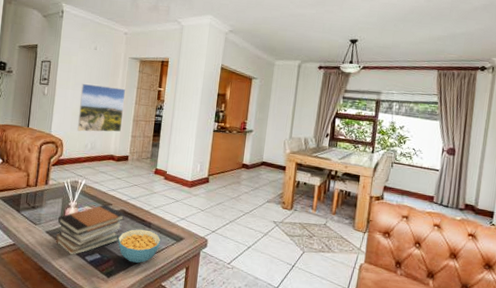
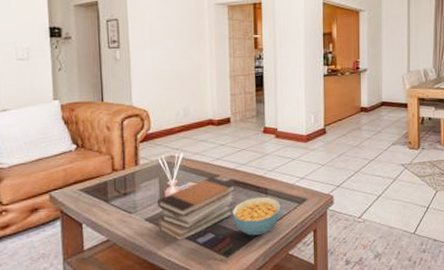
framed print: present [77,84,126,132] -> none [161,41,218,98]

